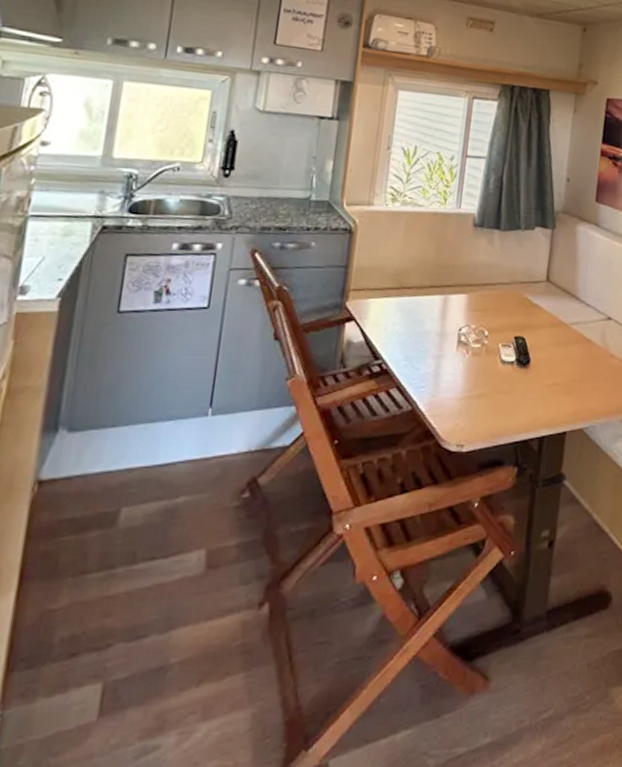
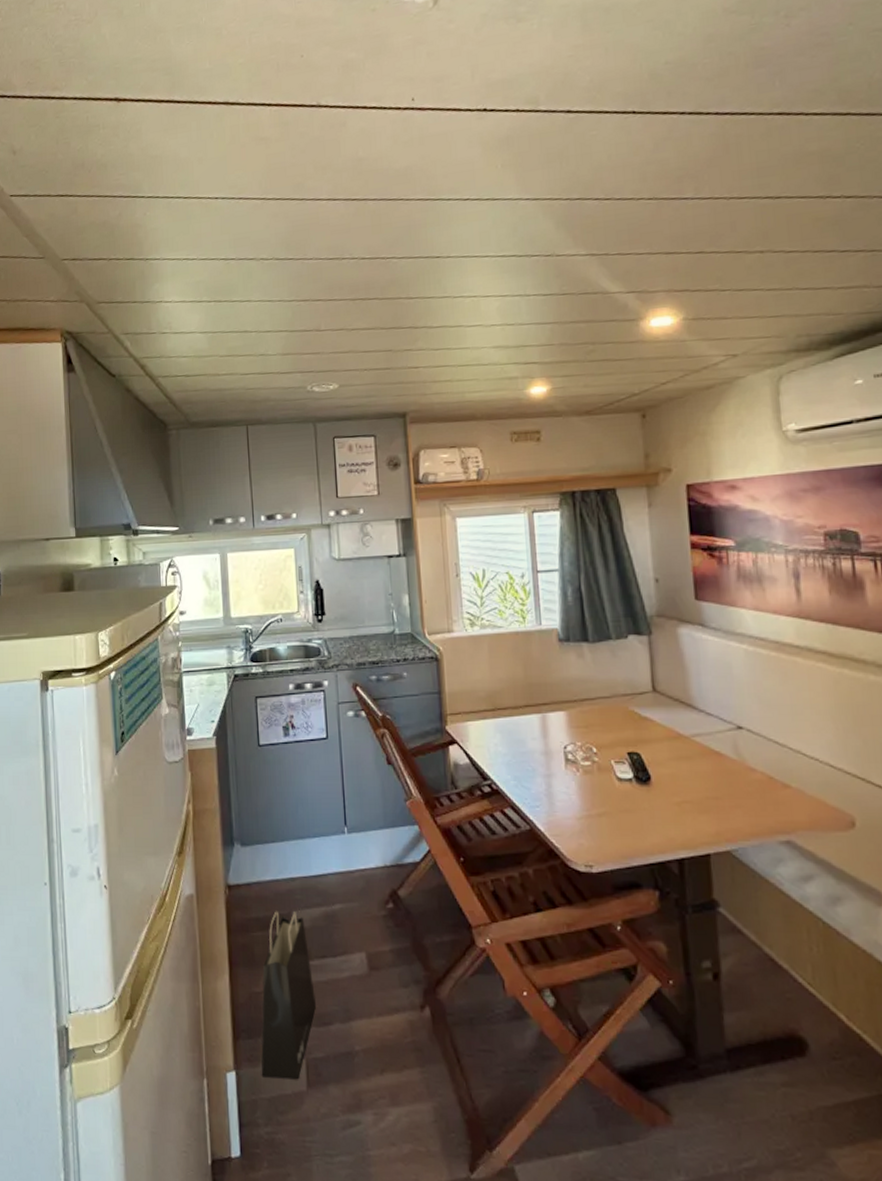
shopping bag: none [36,508,136,714] -> present [261,911,317,1080]

